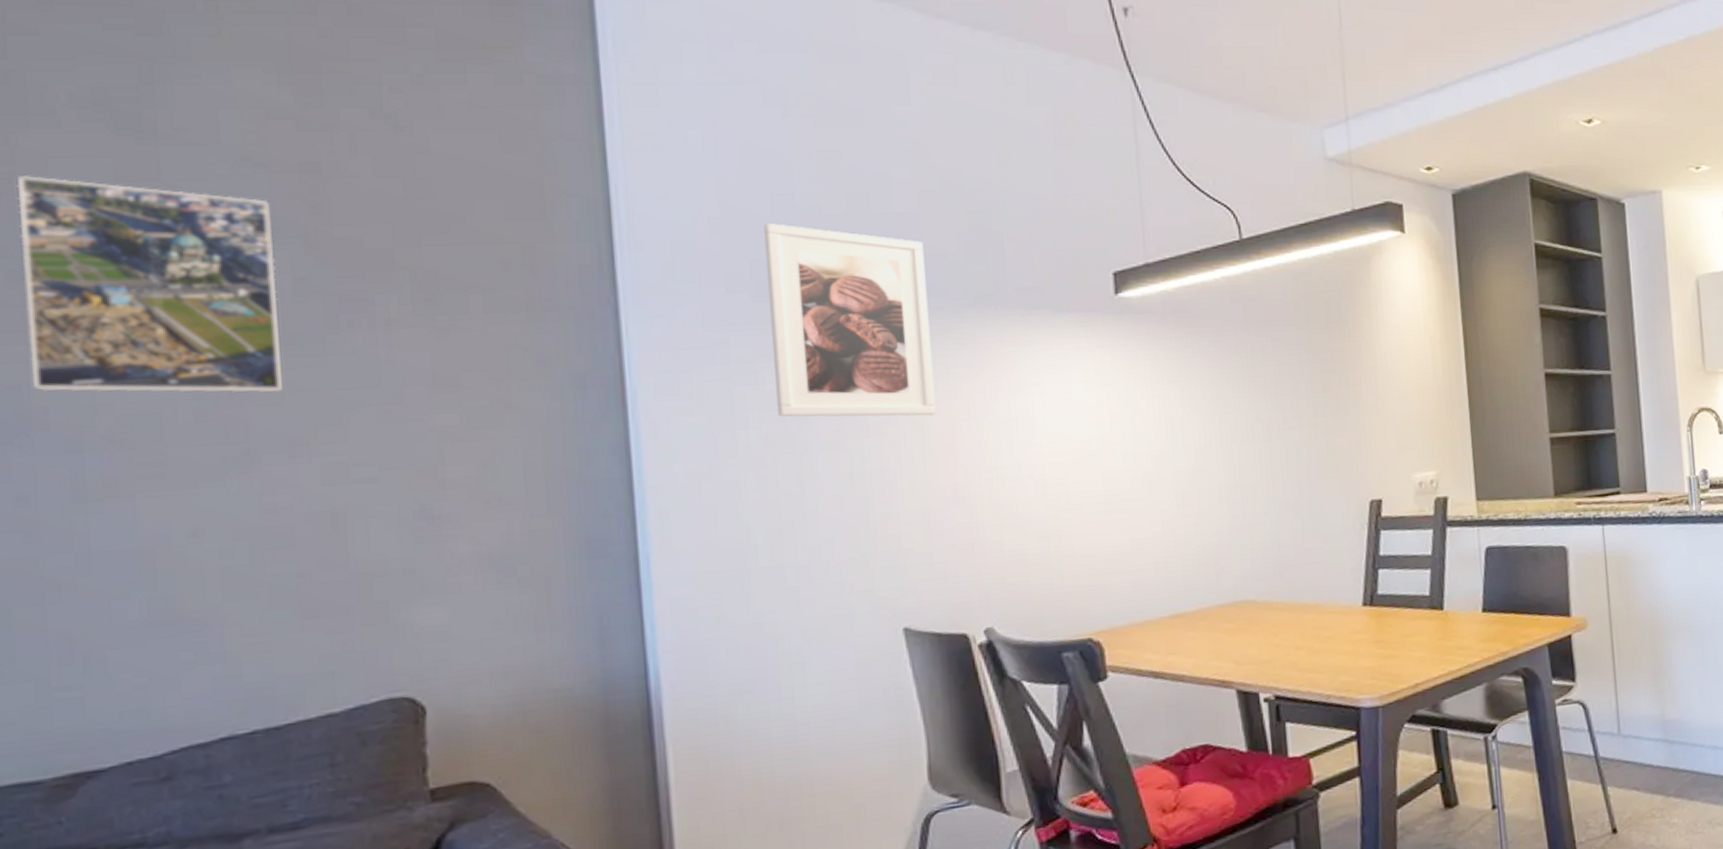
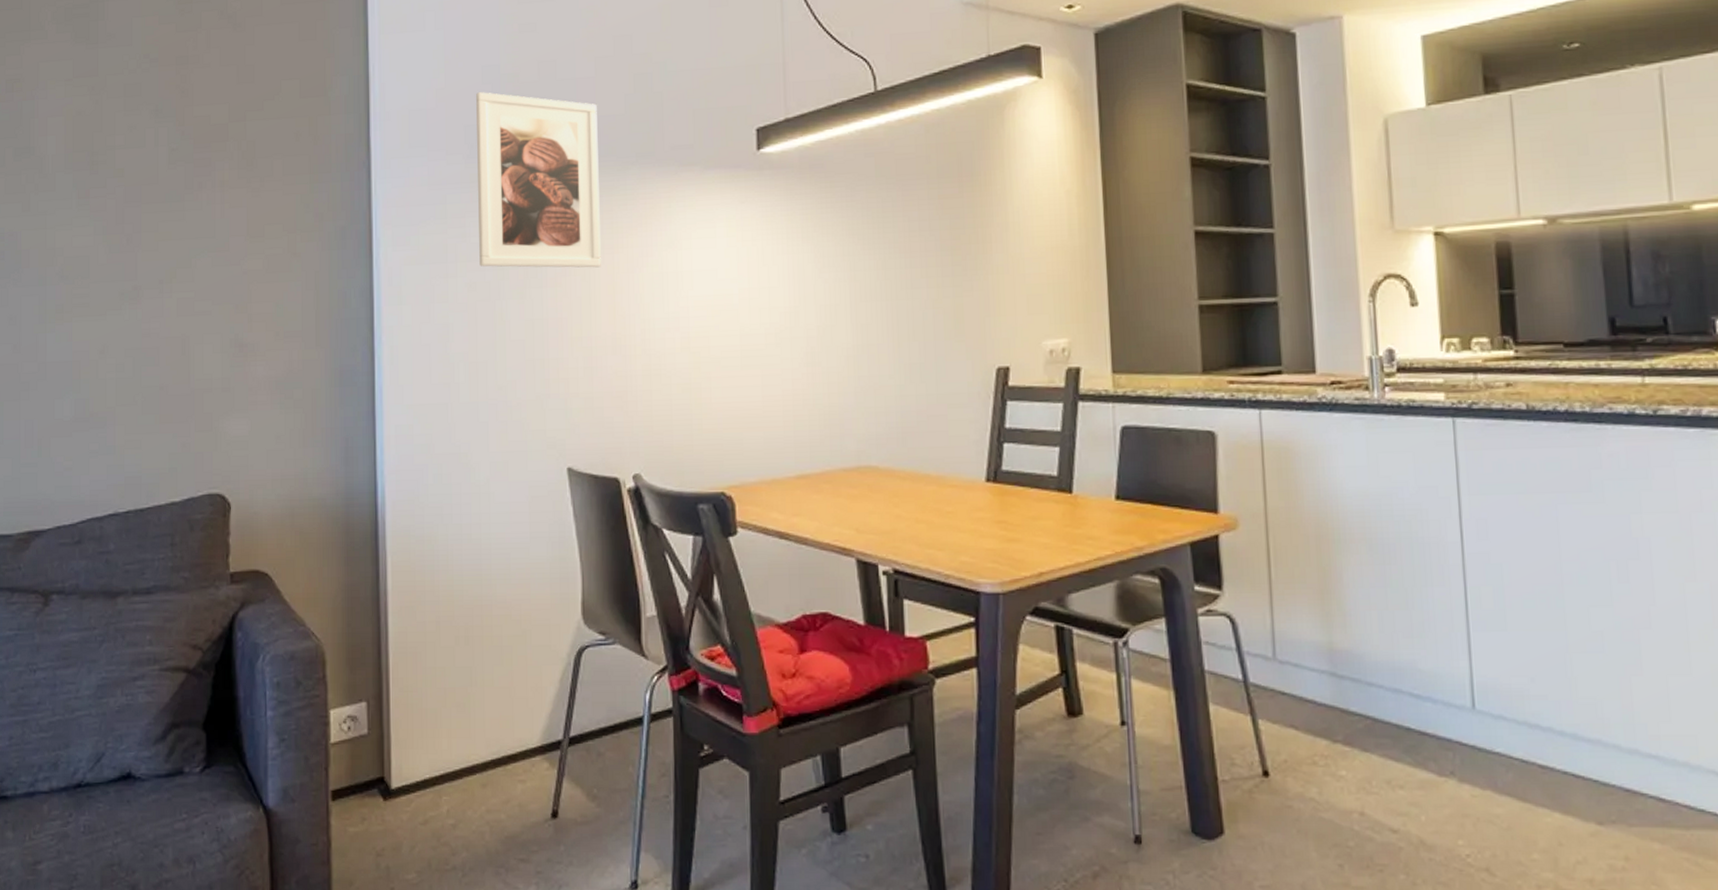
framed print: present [17,176,282,393] -> none [22,76,159,241]

